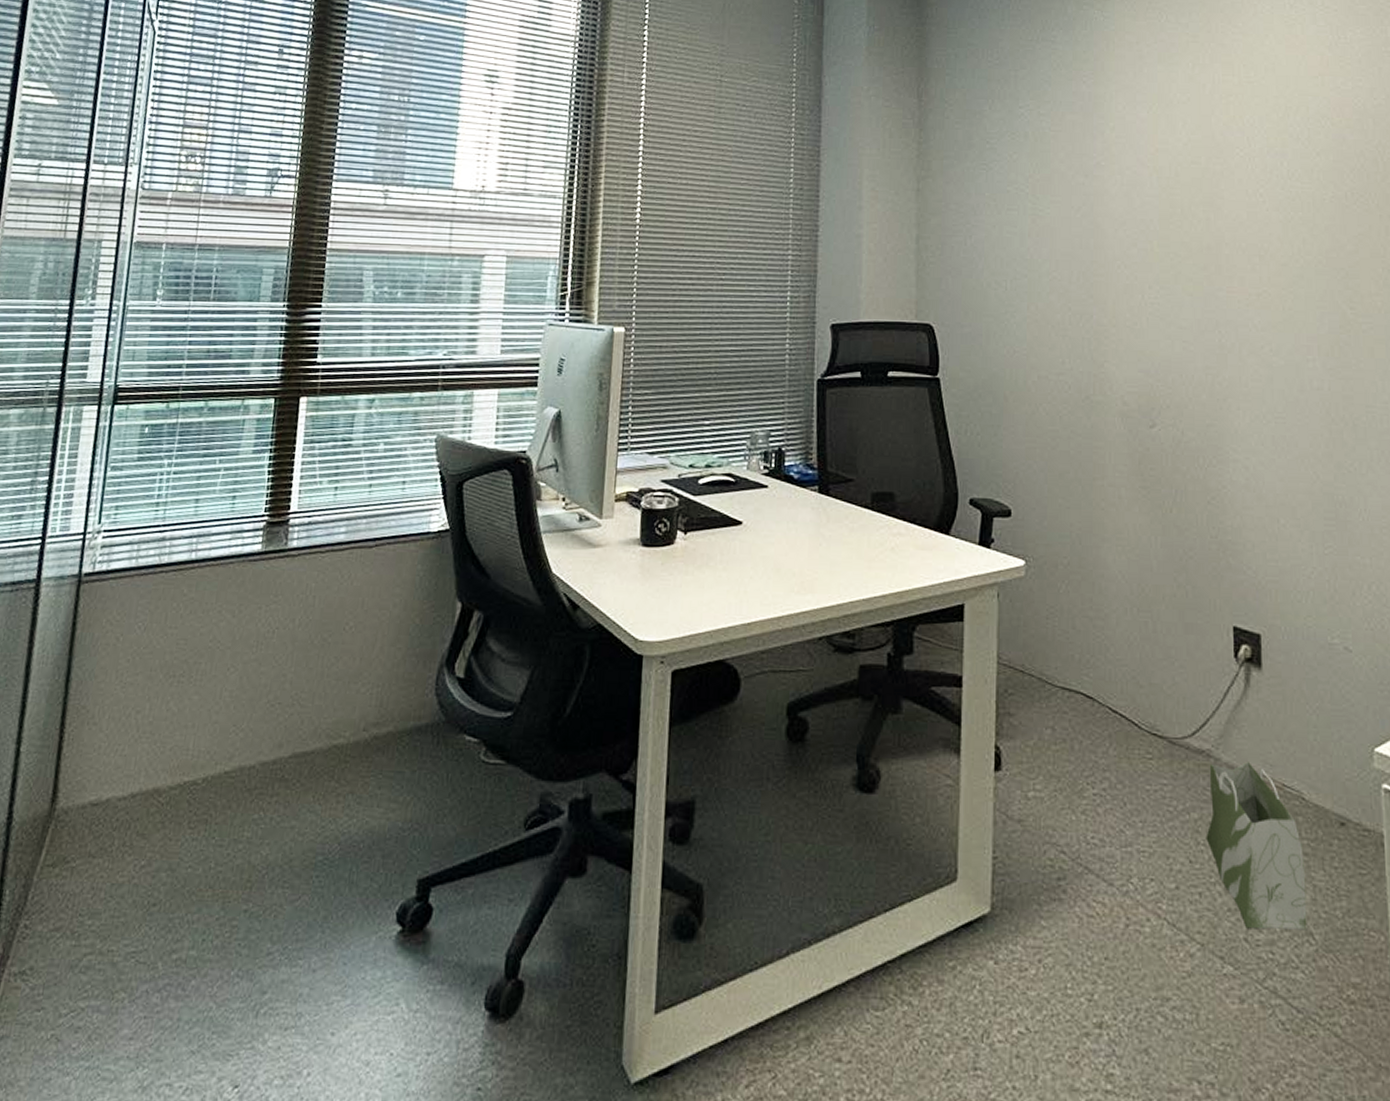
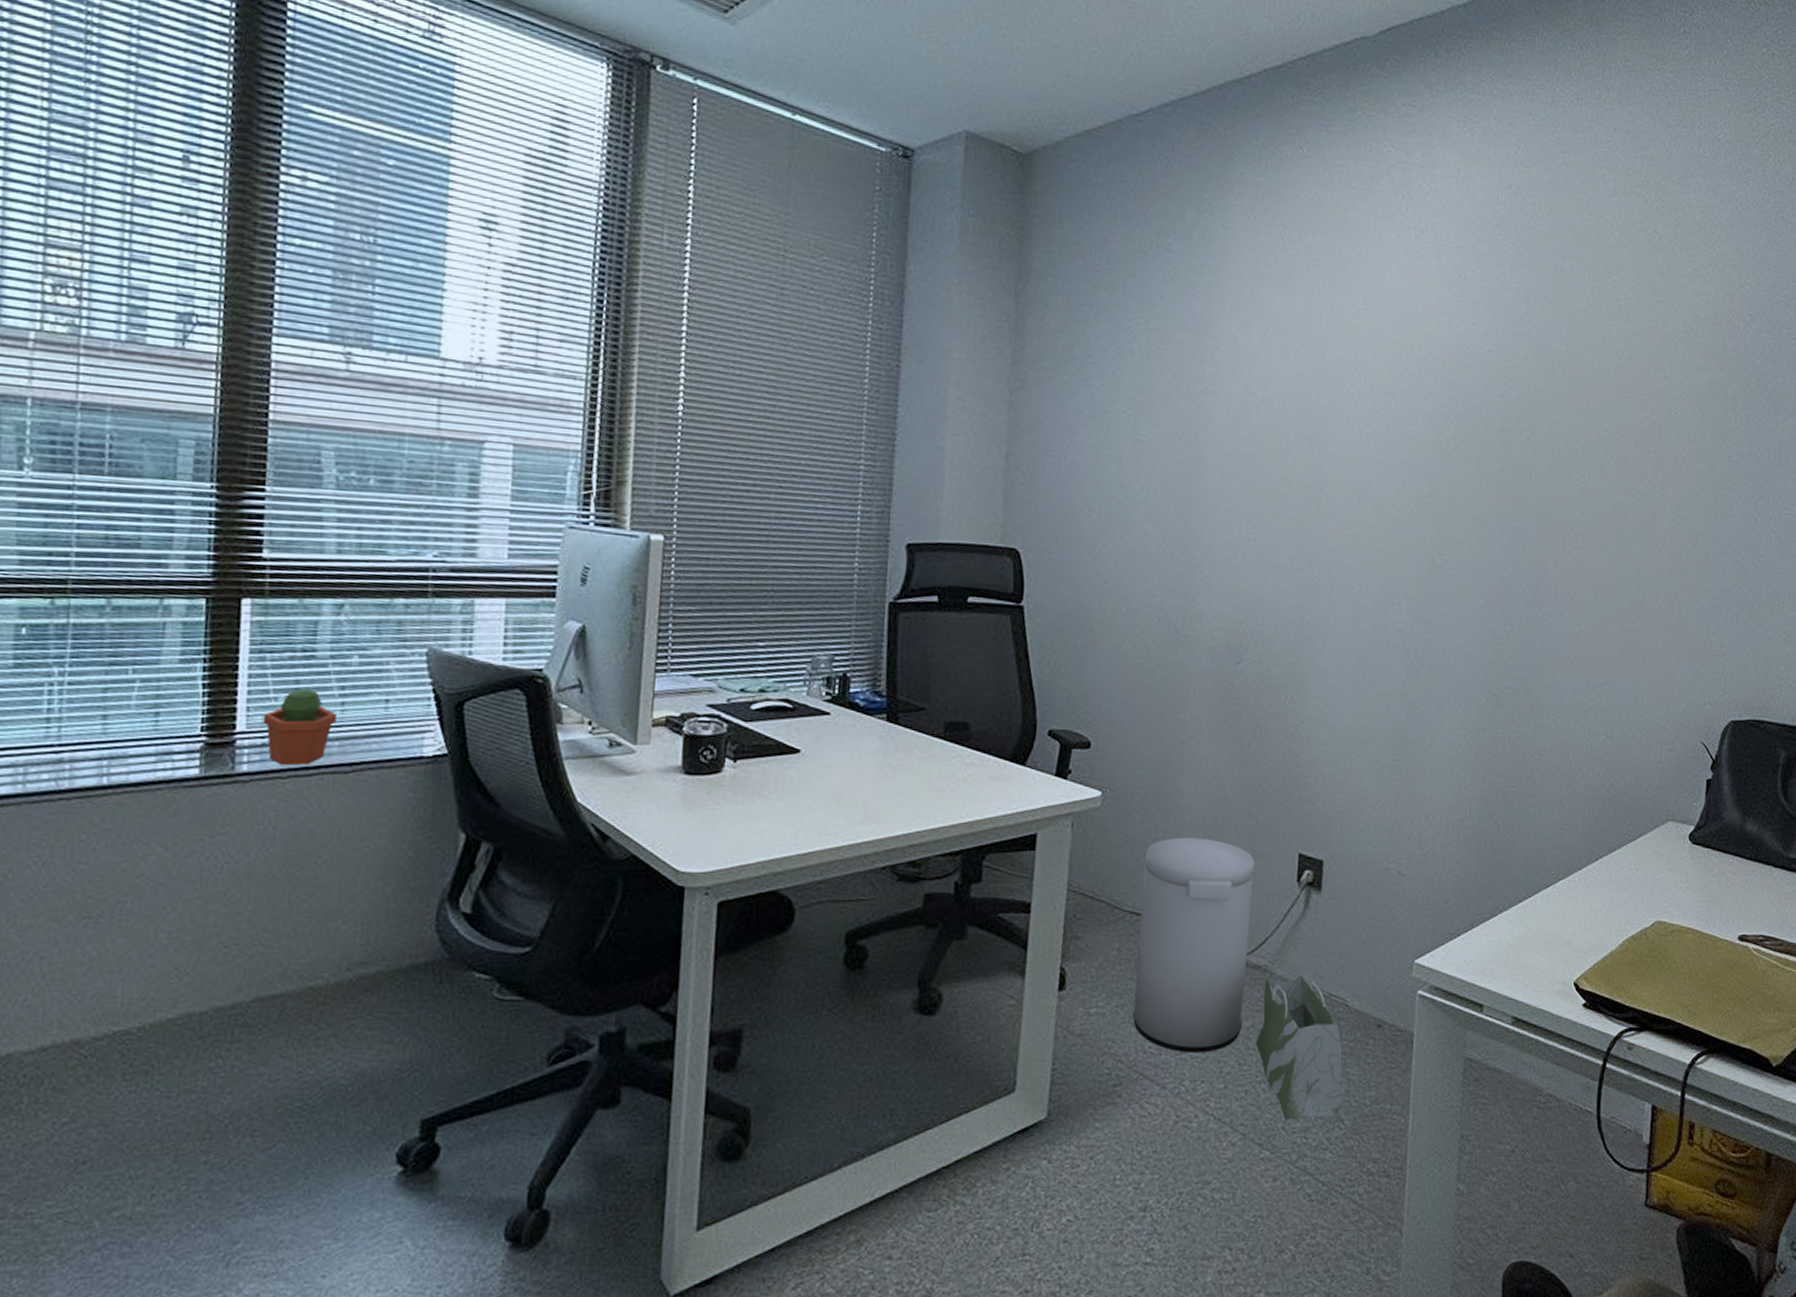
succulent plant: none [310,474,366,541] -> present [263,689,338,766]
pedal bin: none [1072,608,1189,847] -> present [1133,837,1255,1053]

